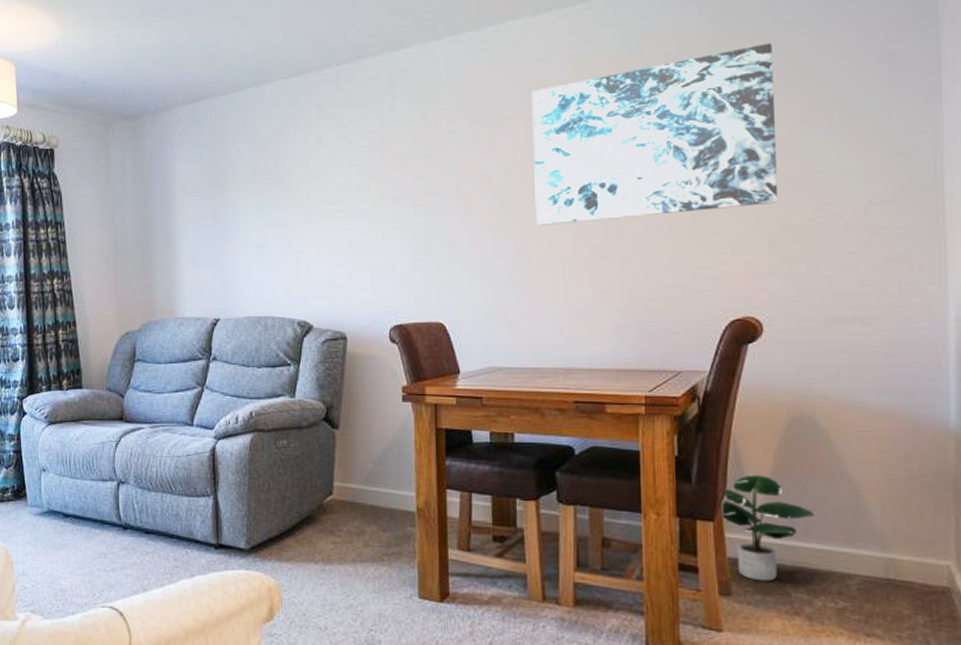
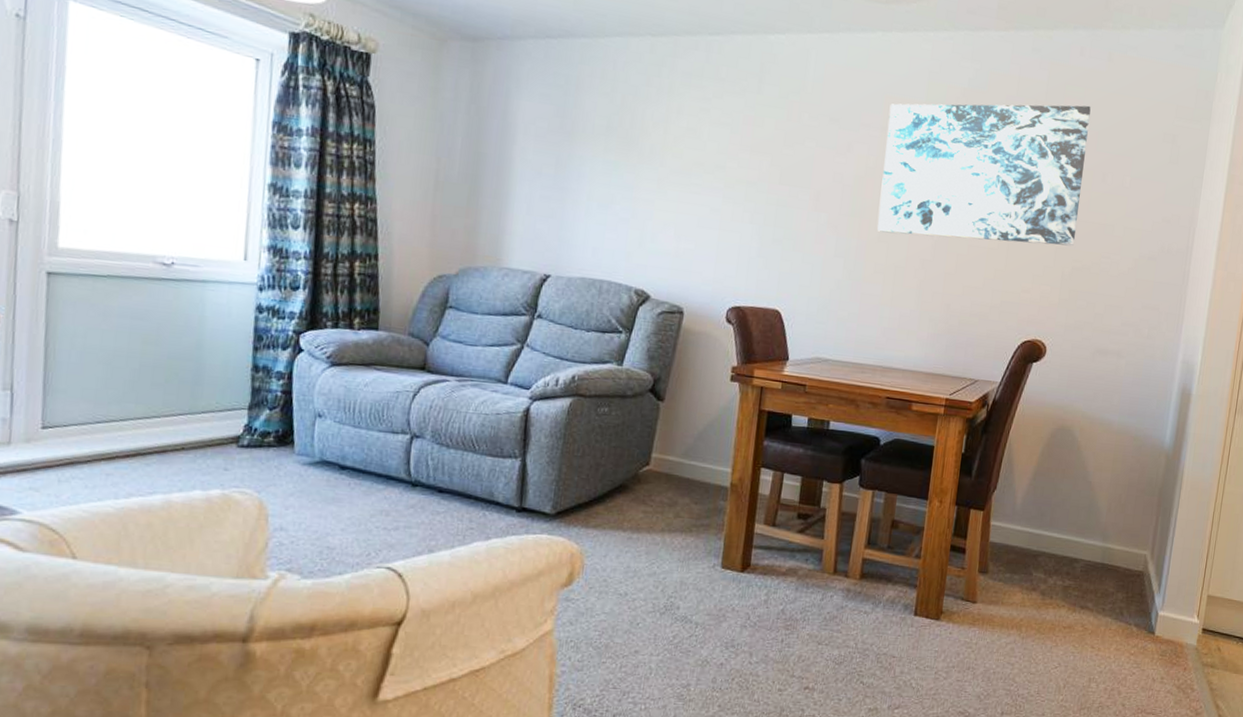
potted plant: present [721,474,817,582] -> none [991,473,1062,563]

